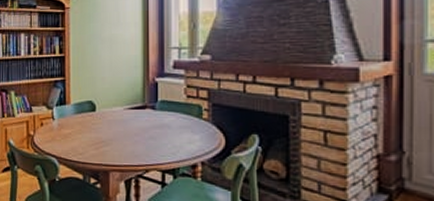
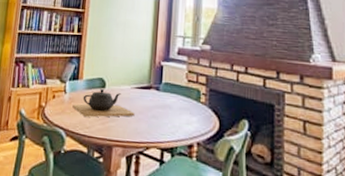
teapot: none [62,113,130,143] -> present [72,89,135,118]

